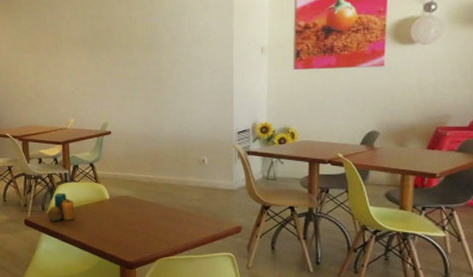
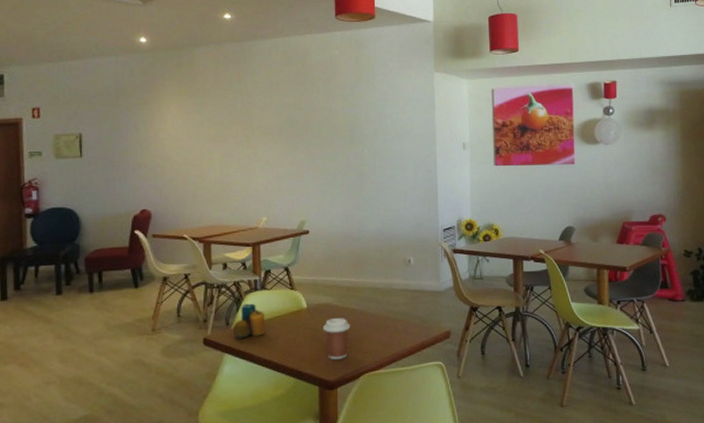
coffee cup: none [123,209,148,244] -> present [322,318,351,359]

